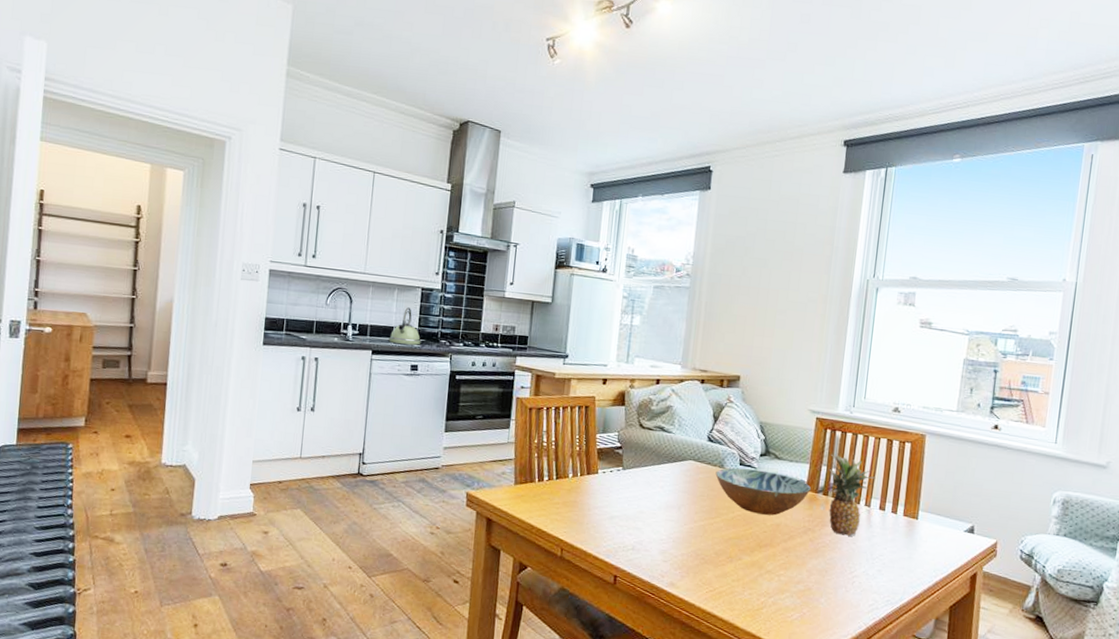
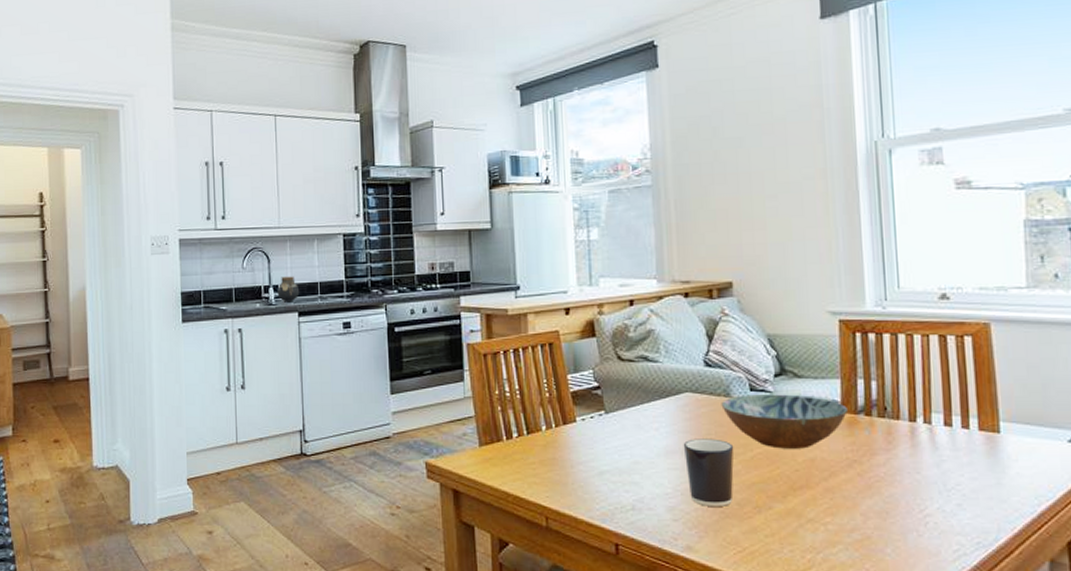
jar: none [355,317,376,341] -> present [277,276,300,302]
kettle: present [388,307,421,346] -> none [314,258,351,301]
mug: none [679,498,720,554] -> present [683,438,734,506]
fruit: present [829,454,876,536] -> none [866,362,932,464]

